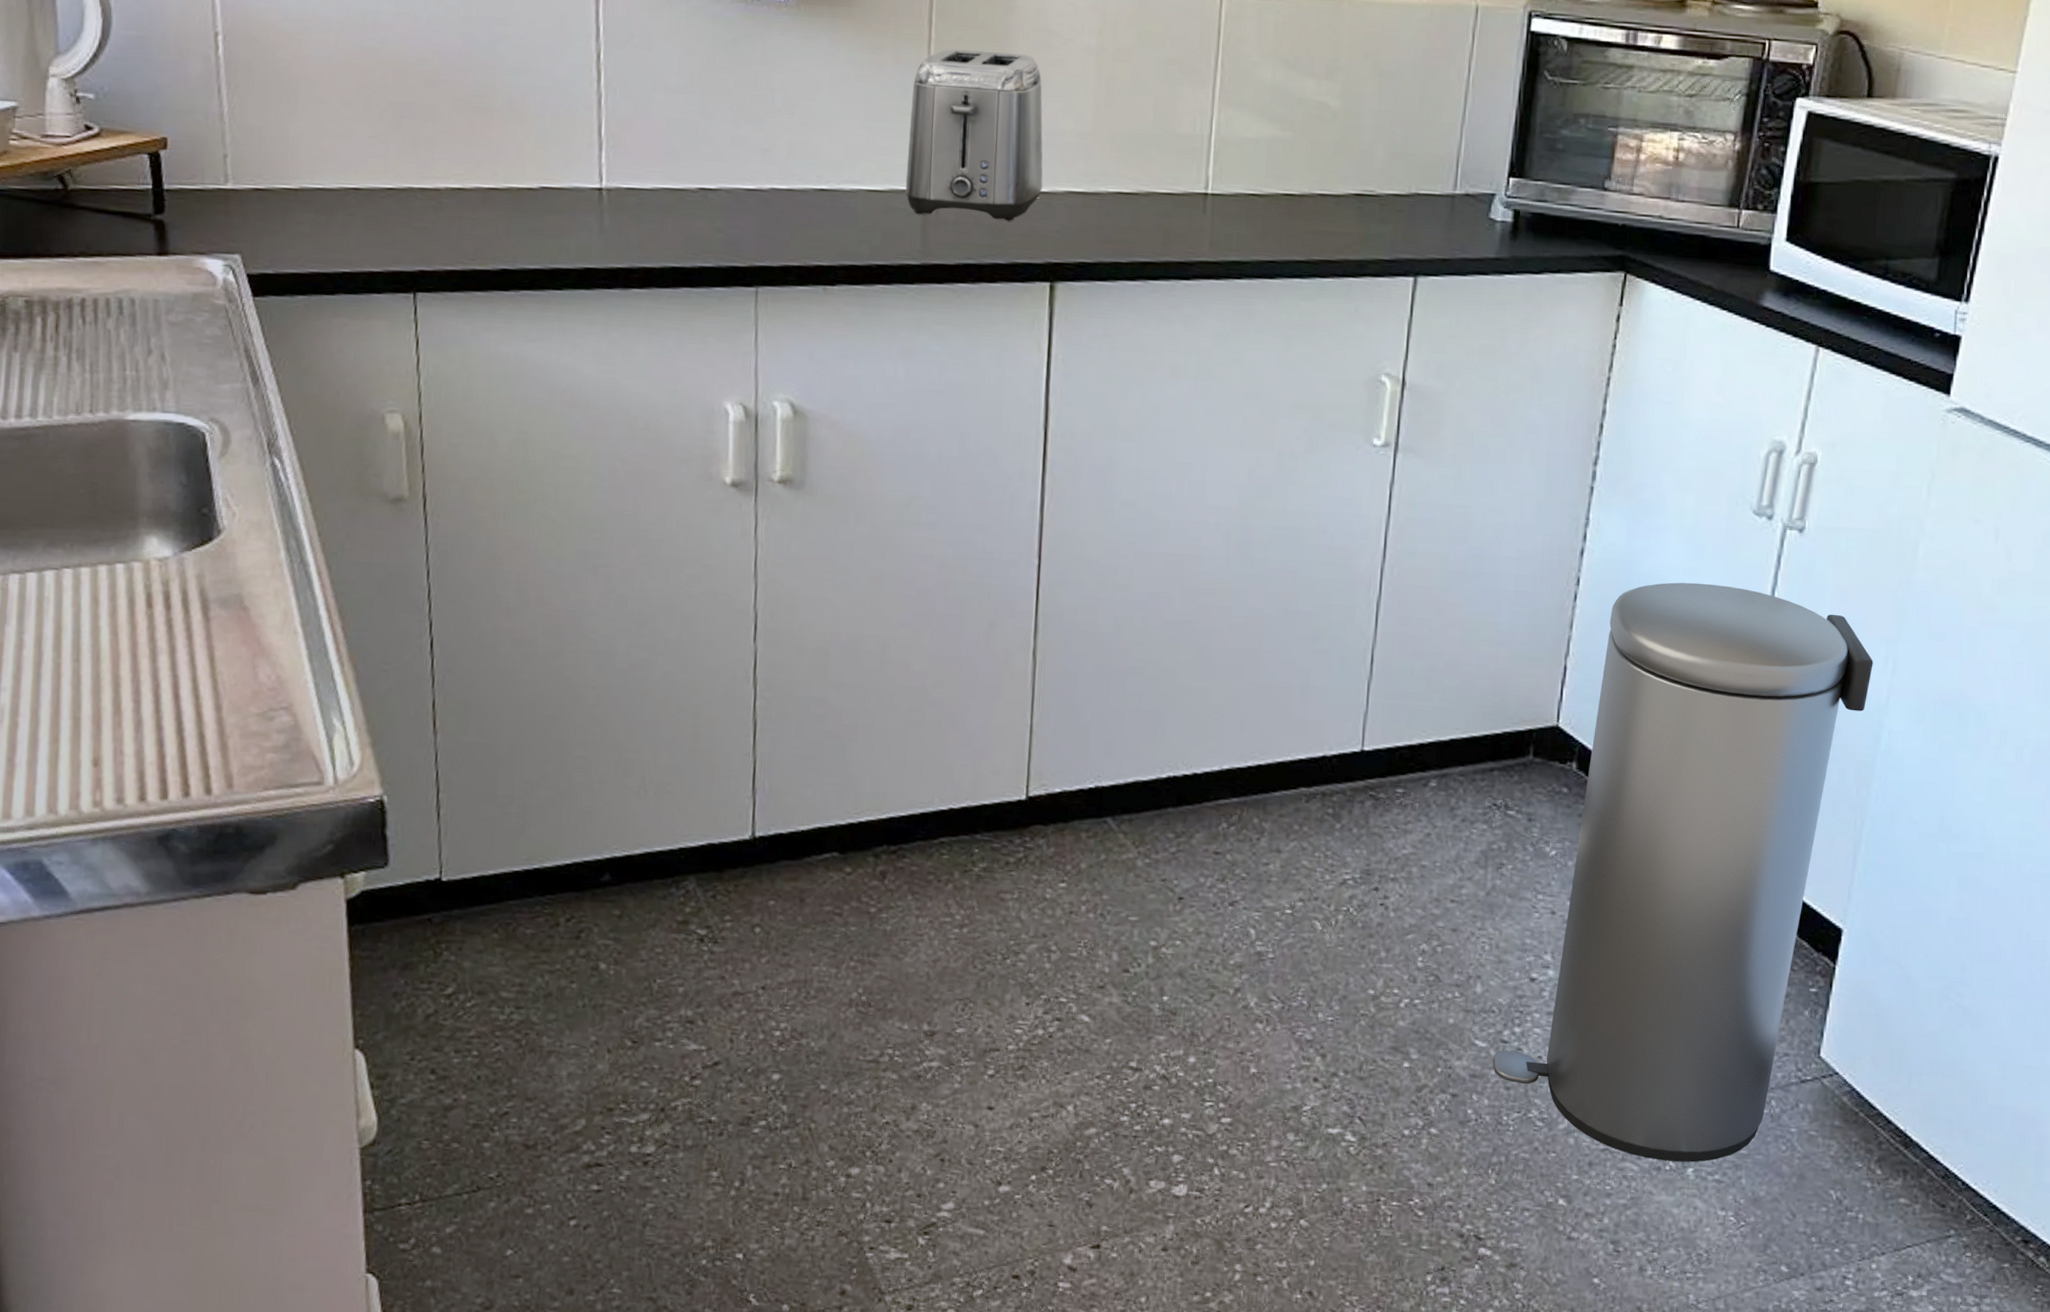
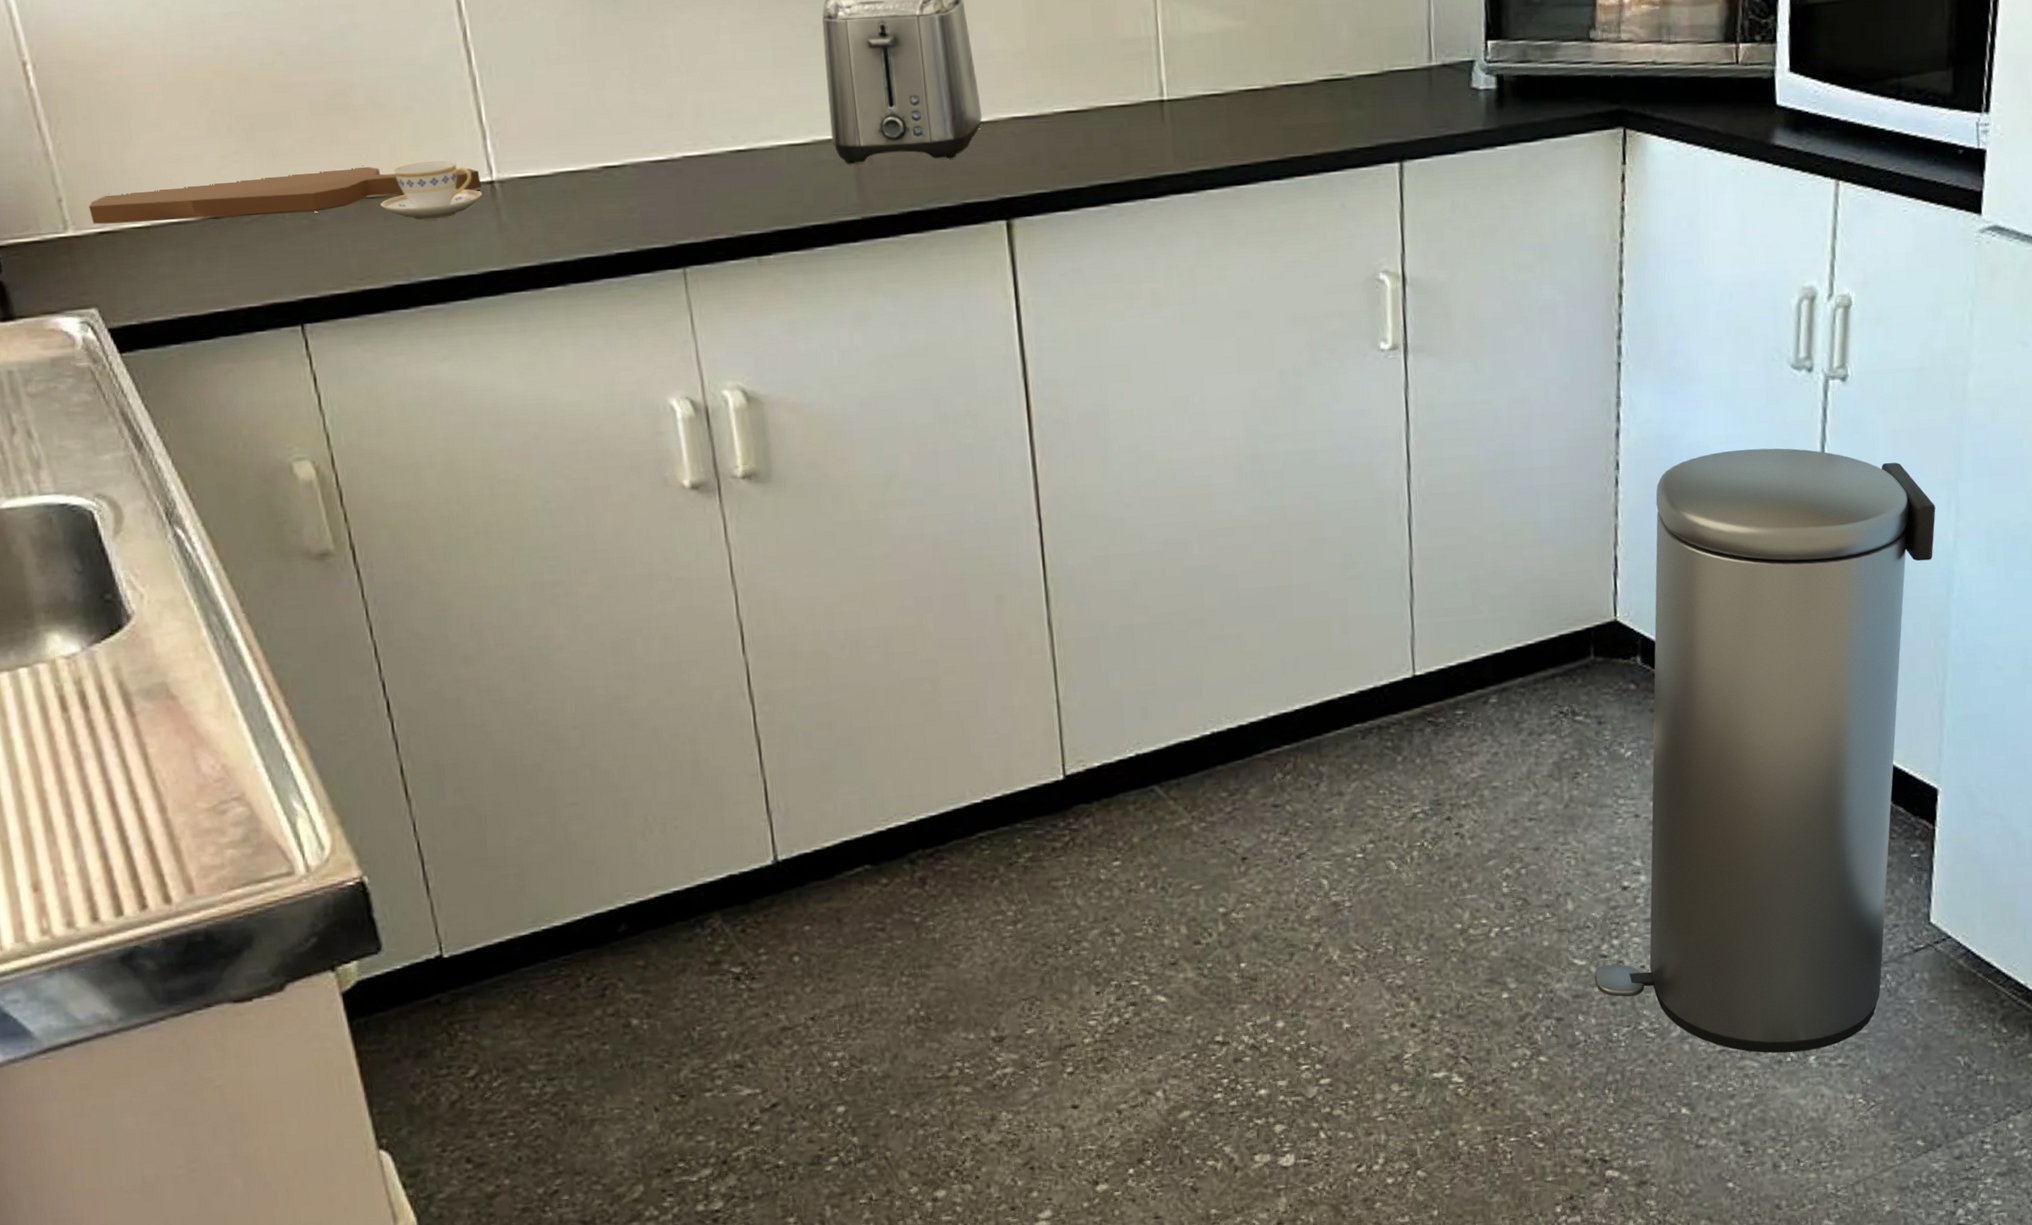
cutting board: none [249,156,592,195] -> present [88,165,482,225]
teacup: none [500,163,591,216] -> present [380,161,483,221]

